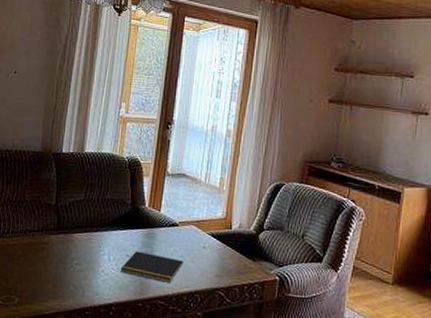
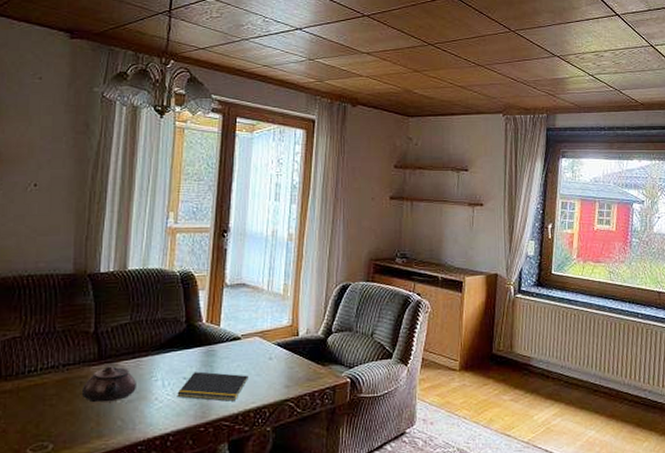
teapot: none [42,236,87,269] -> present [81,366,136,403]

